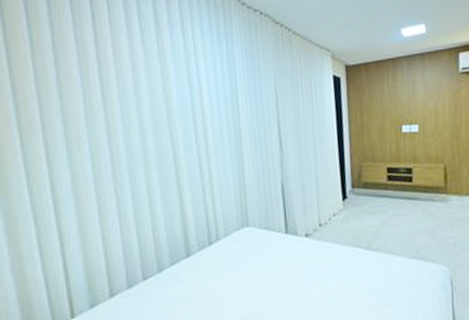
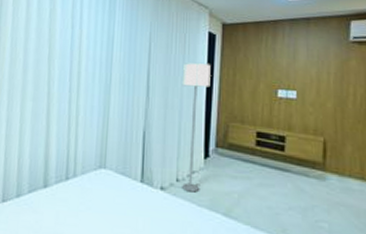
lamp: none [312,108,341,234] -> present [182,63,211,193]

